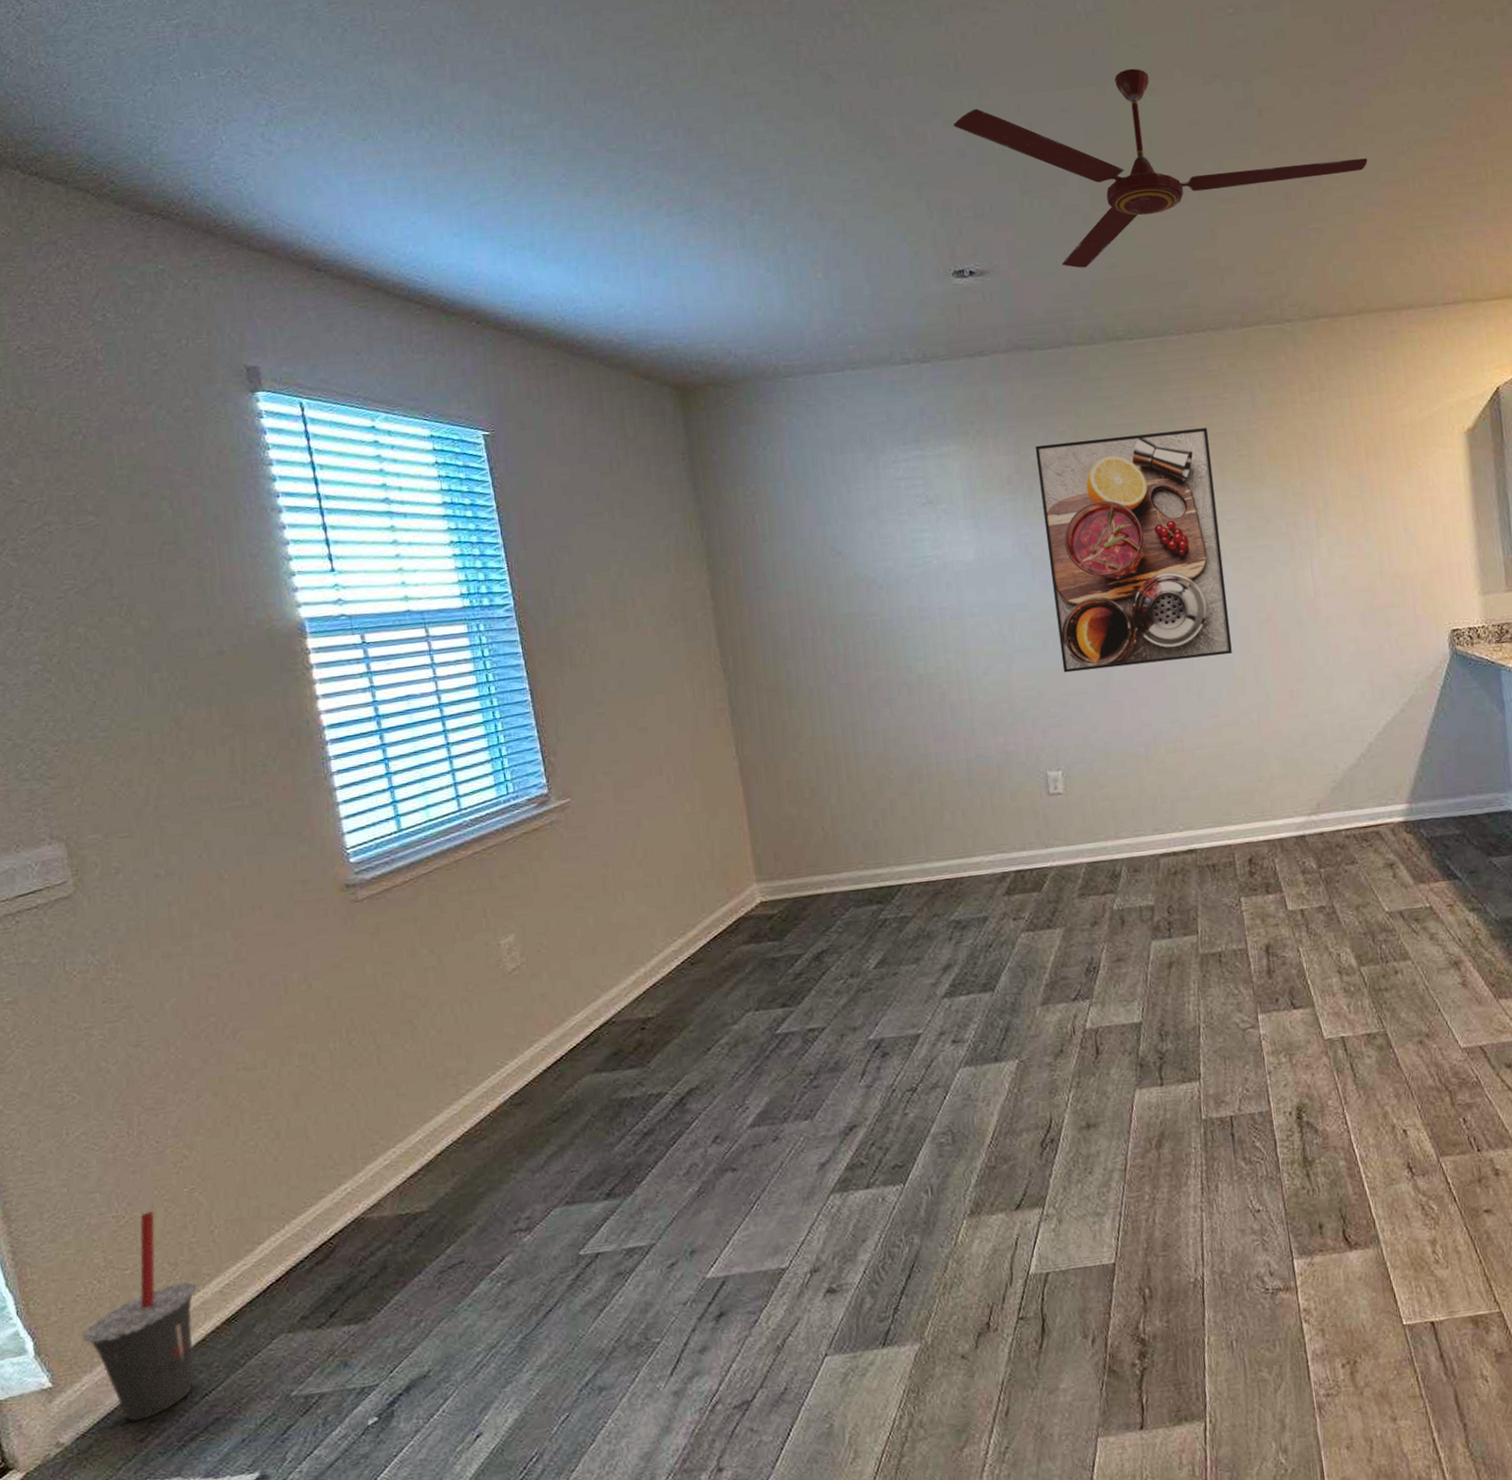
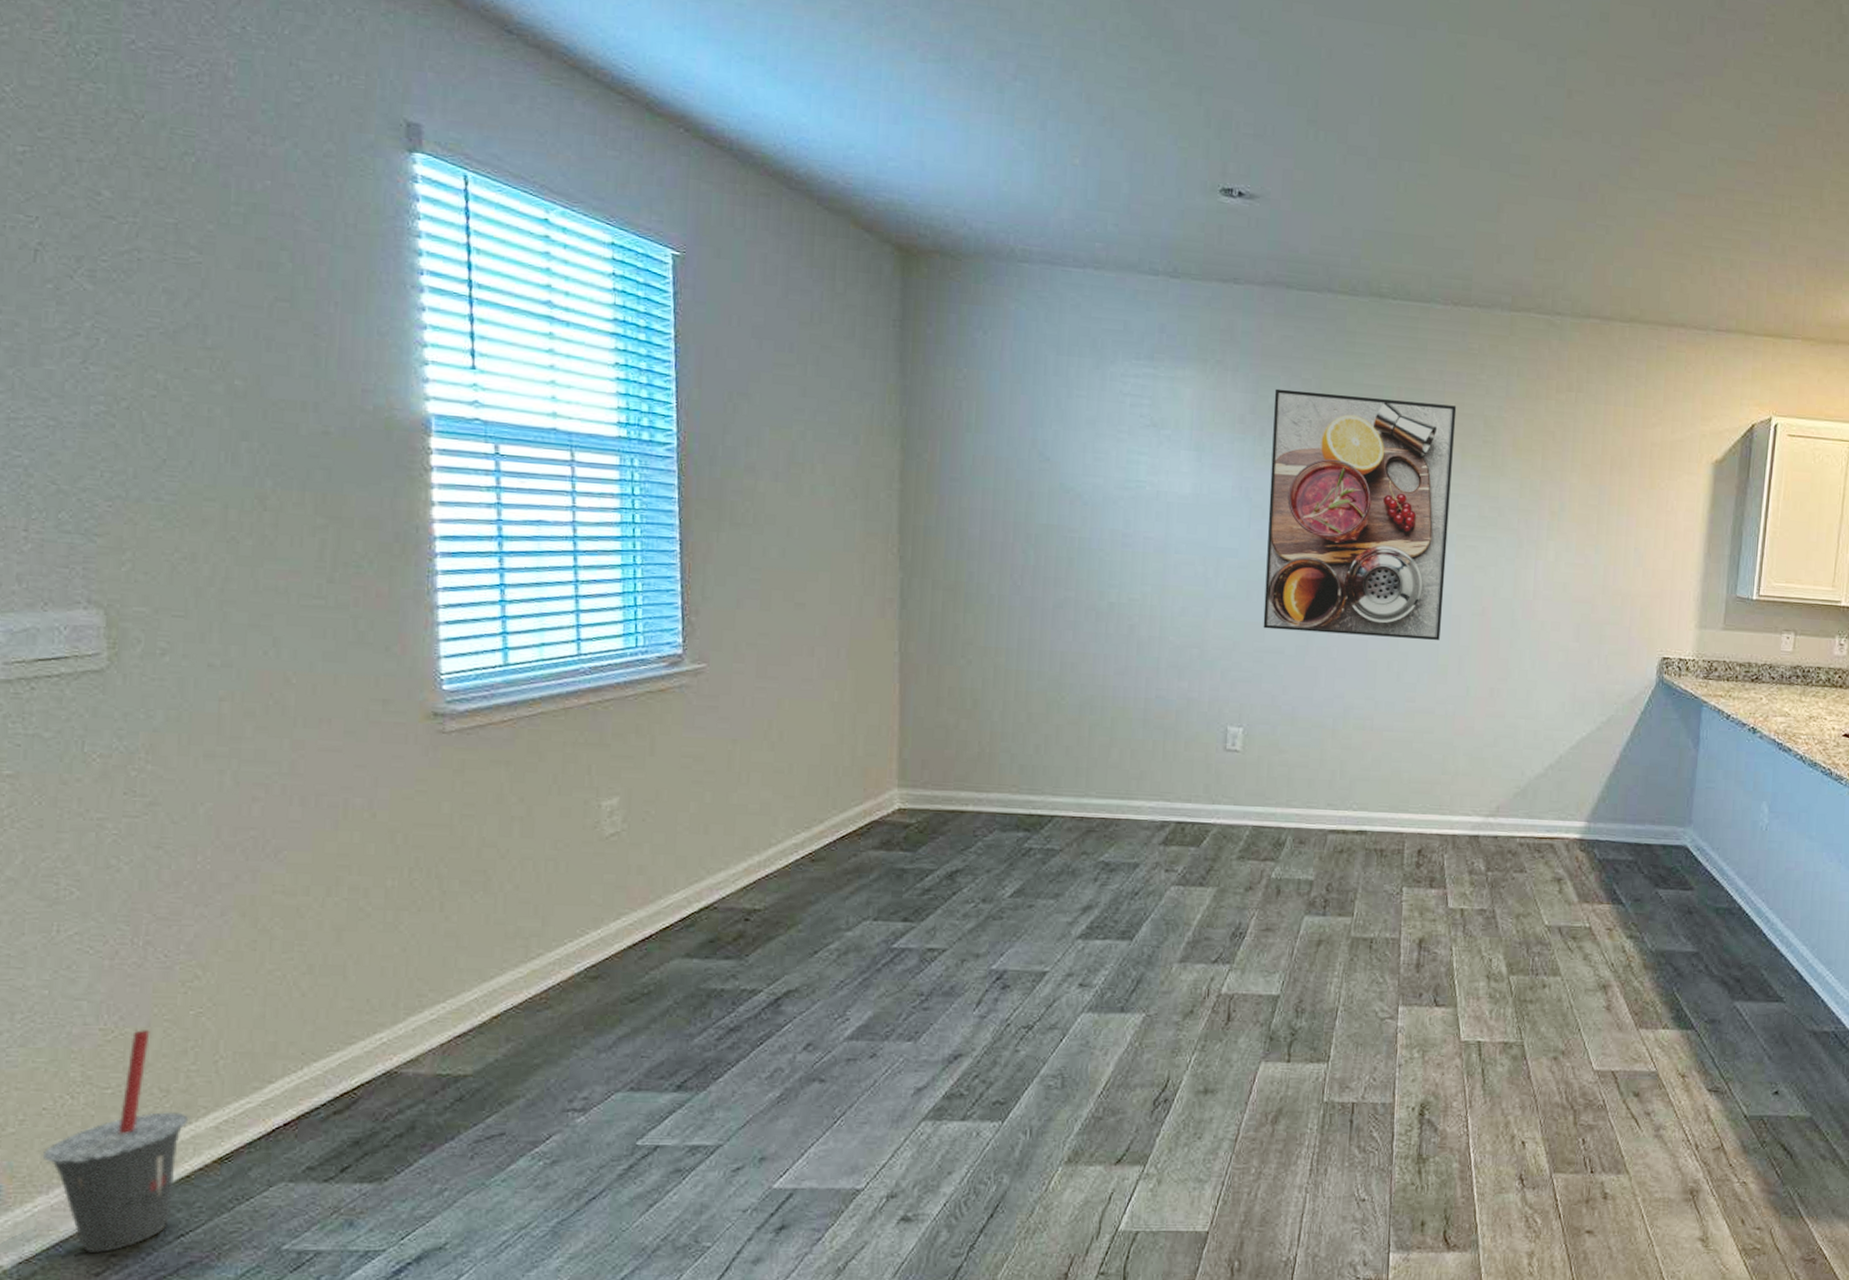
ceiling fan: present [953,68,1368,268] -> none [1249,16,1669,215]

